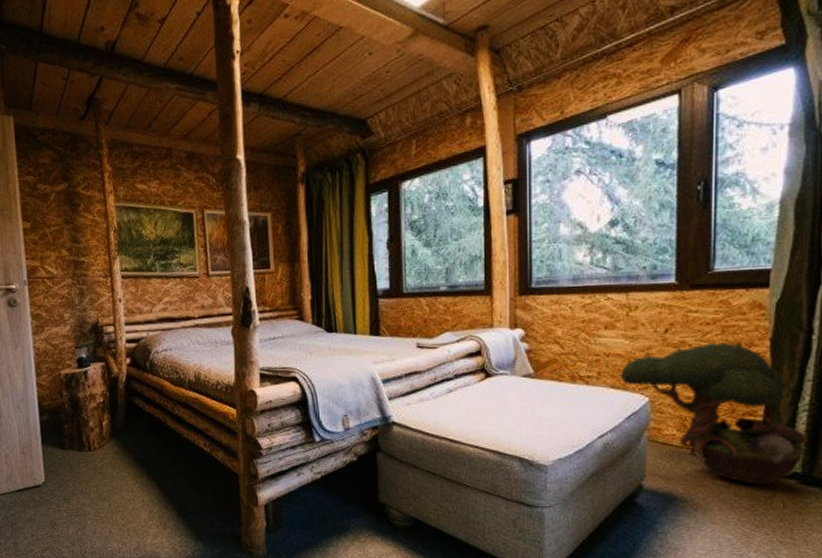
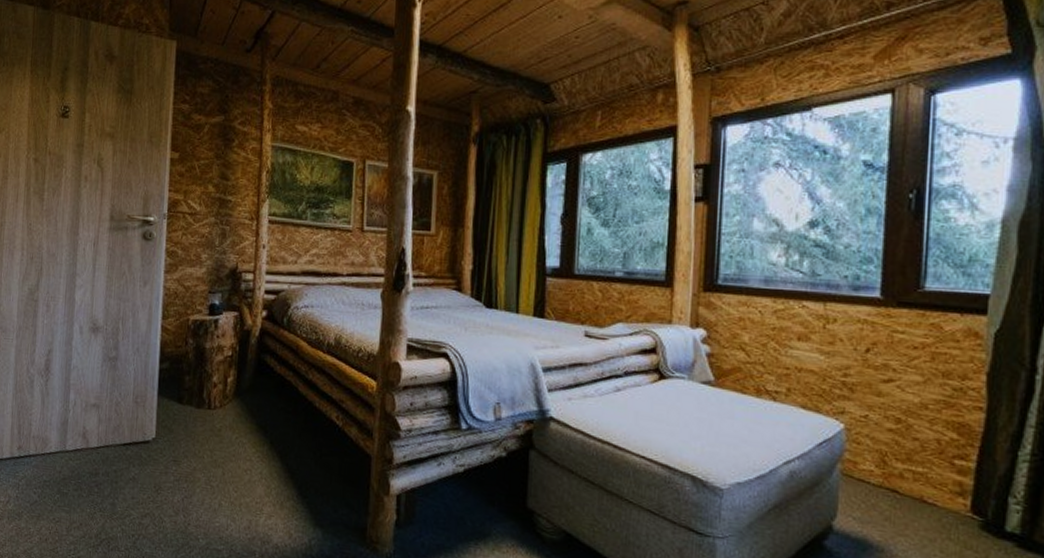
decorative tree: present [621,341,808,485] -> none [813,368,1028,544]

